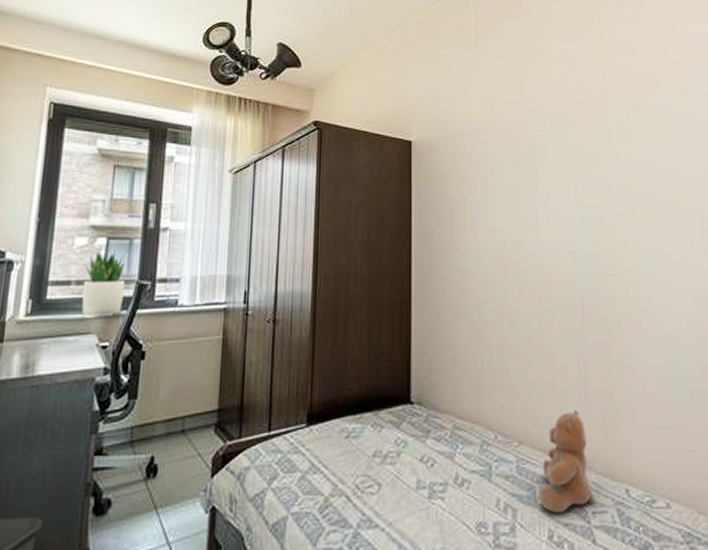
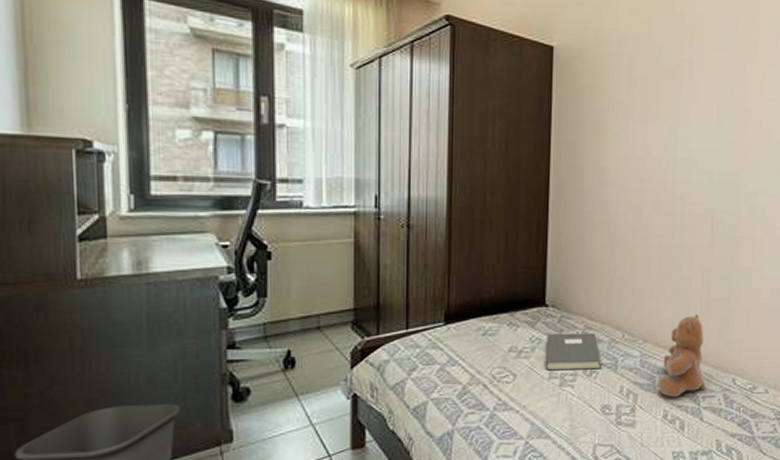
planter: present [81,250,127,316] -> none [190,145,241,215]
book: none [412,433,473,479] -> present [545,333,601,371]

